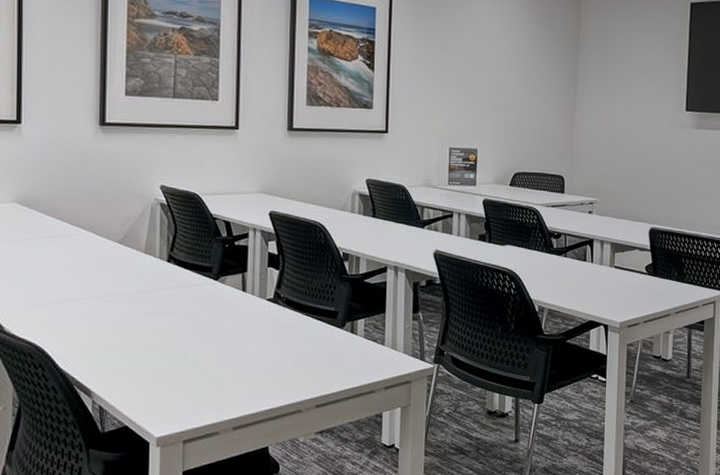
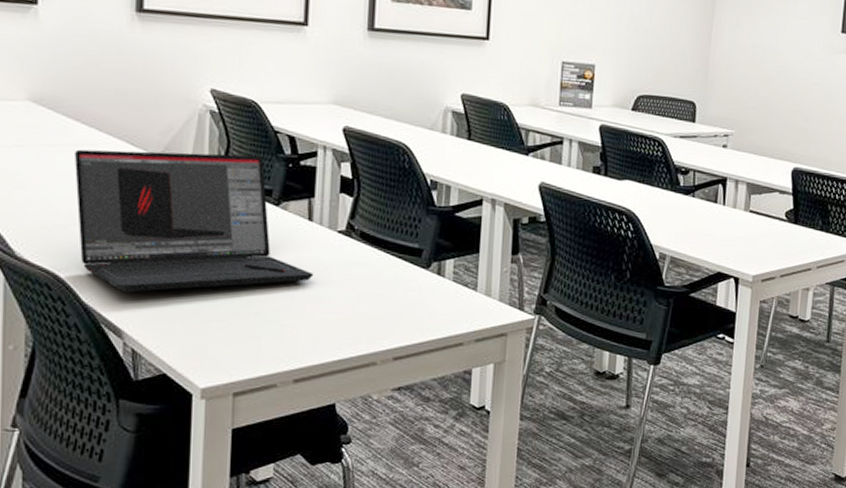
laptop: none [51,239,248,358] -> present [73,149,314,293]

